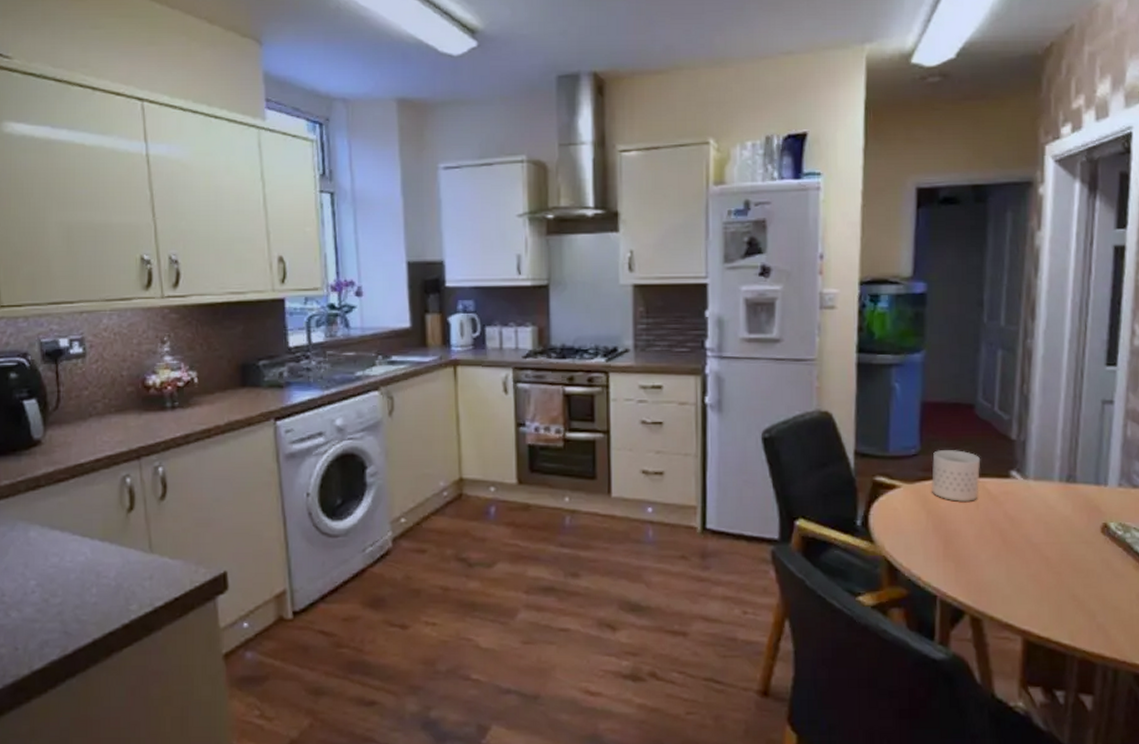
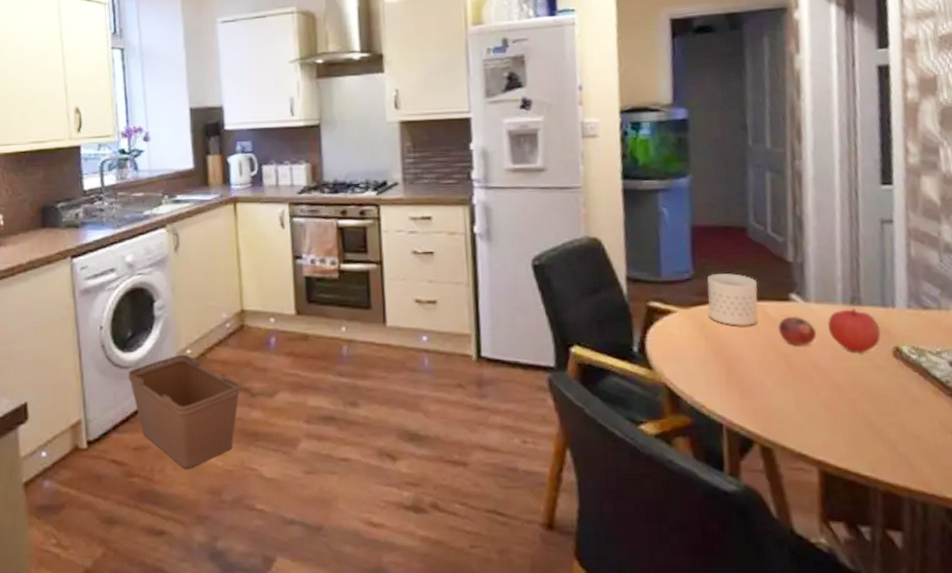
bicycle basket: none [338,523,458,640] -> present [128,354,241,469]
fruit: none [996,492,1033,521] -> present [778,316,817,346]
fruit: none [1044,486,1092,528] -> present [828,309,882,352]

